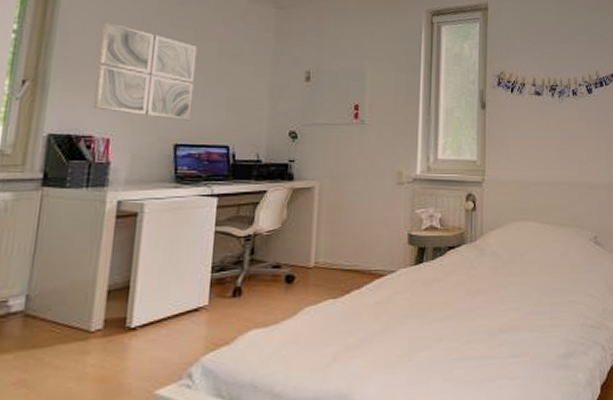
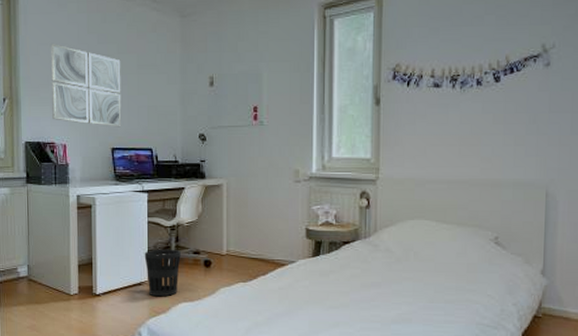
wastebasket: none [205,263,256,325] -> present [144,249,181,297]

